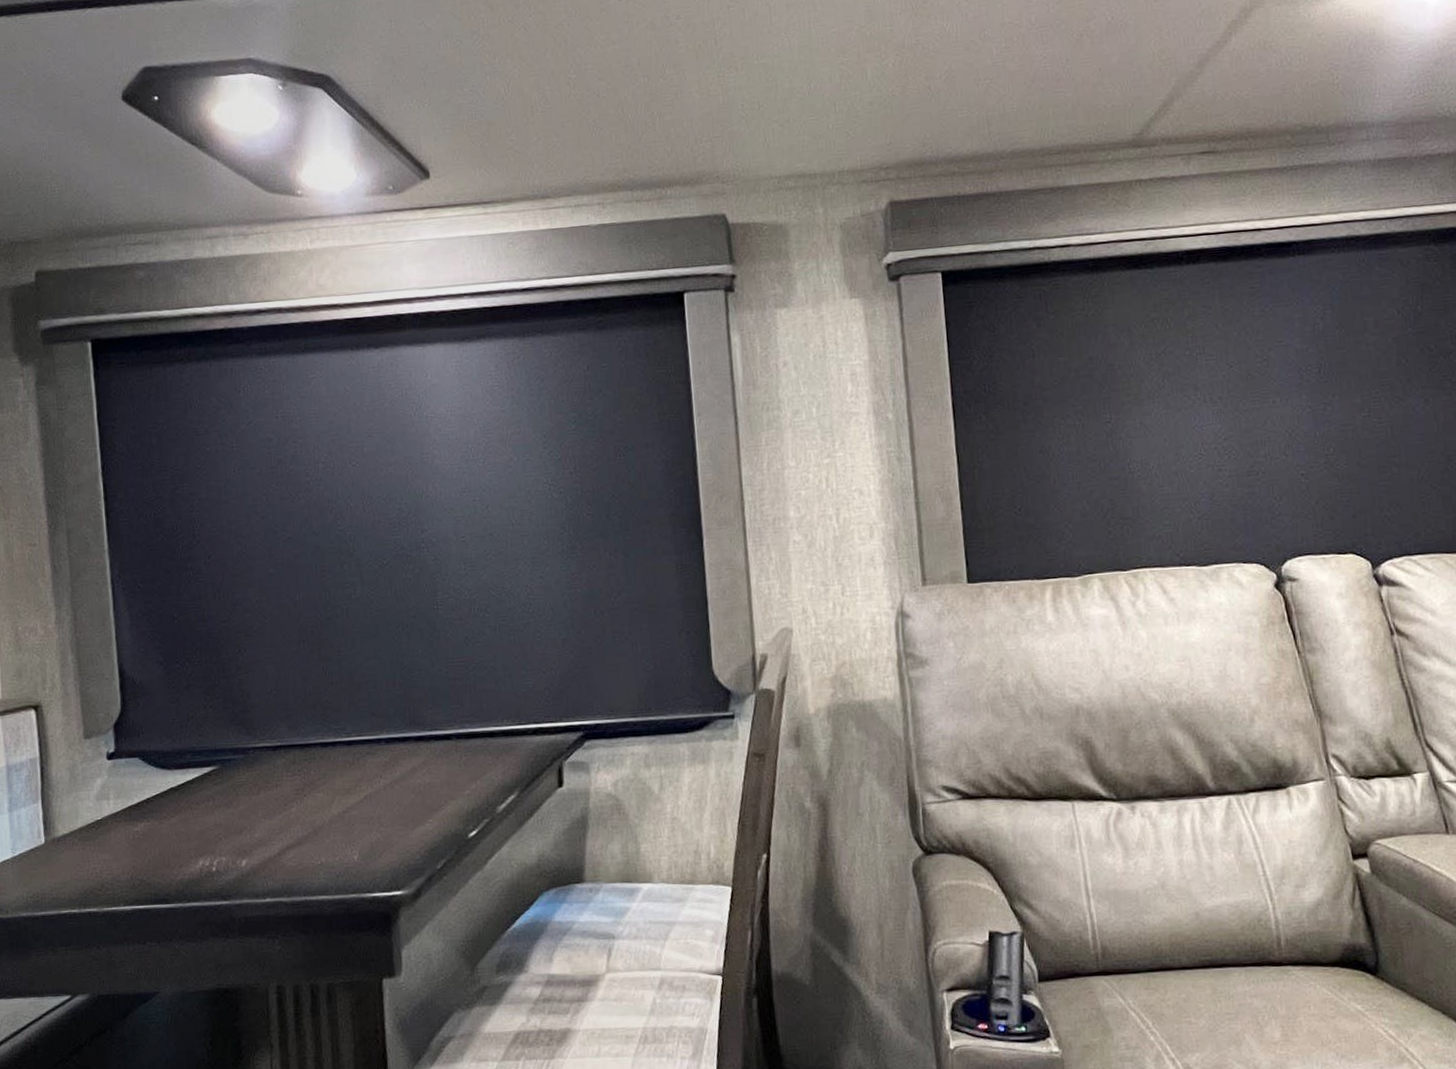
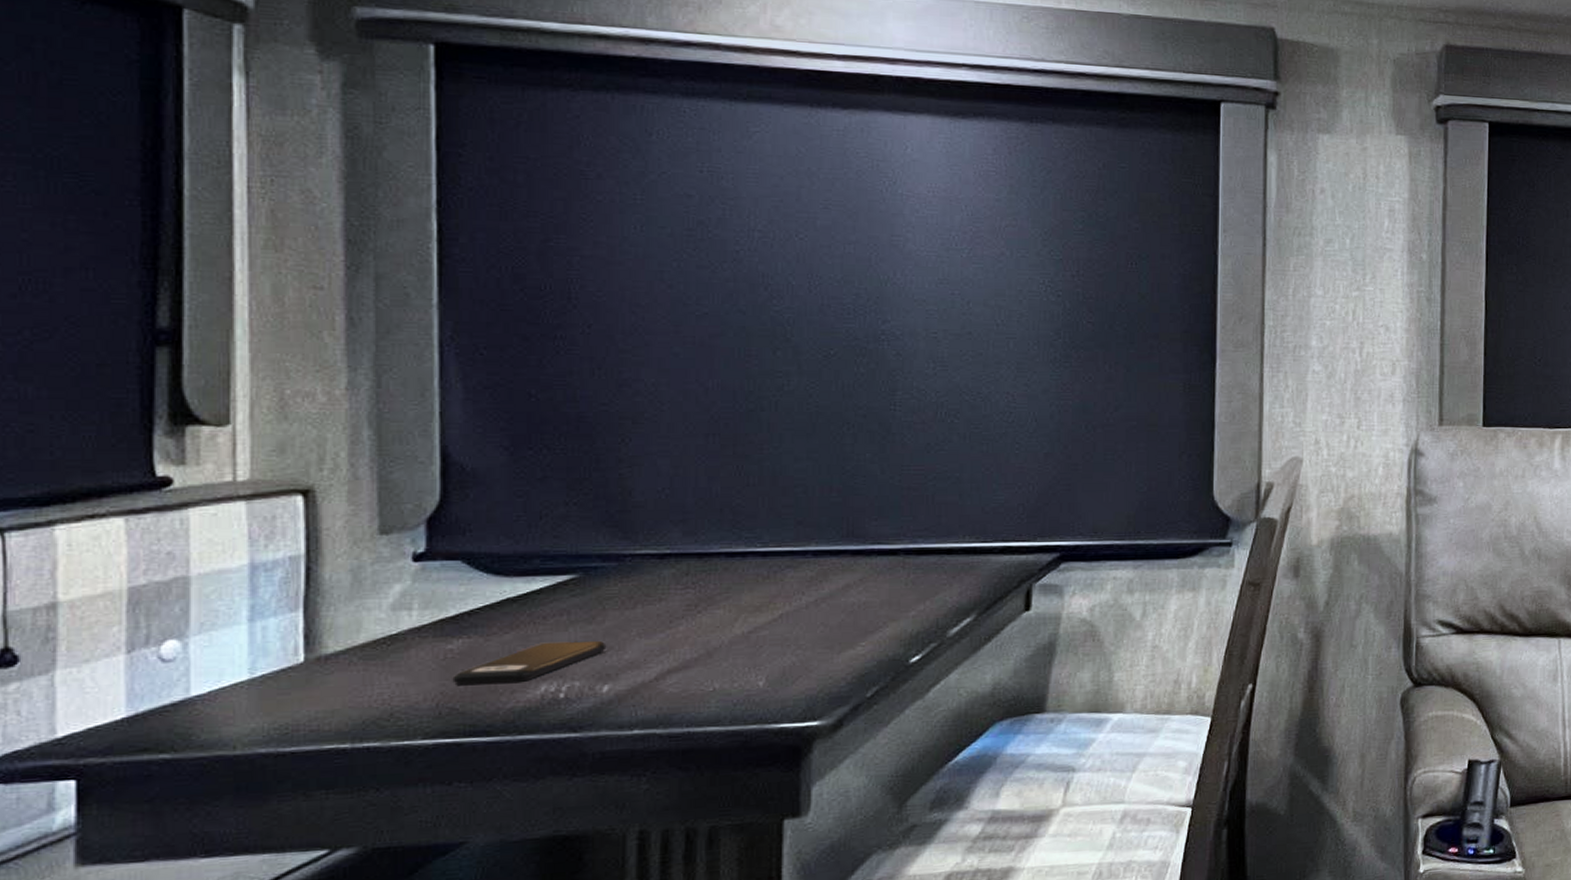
phone: none [140,821,242,862] -> present [452,640,607,686]

